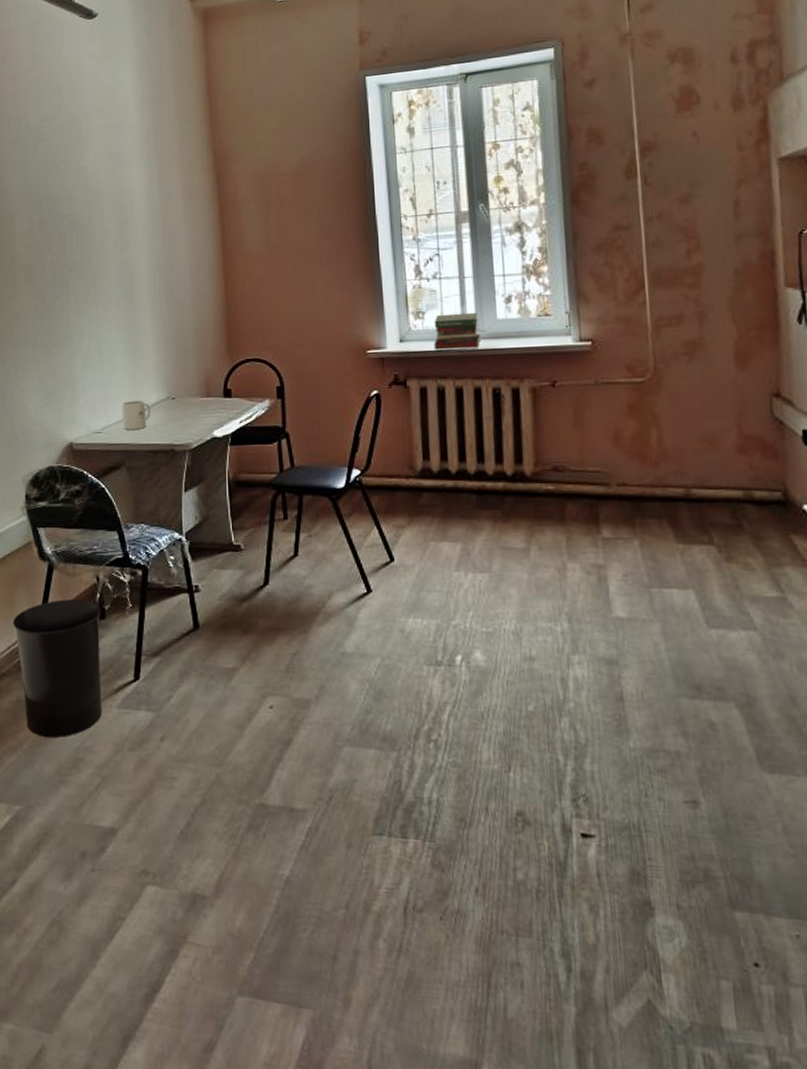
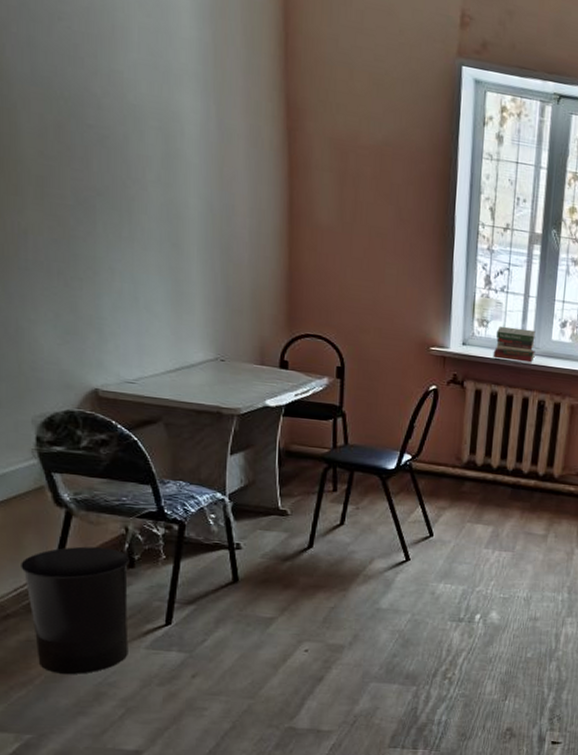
mug: present [121,401,151,430] -> none [160,355,195,387]

